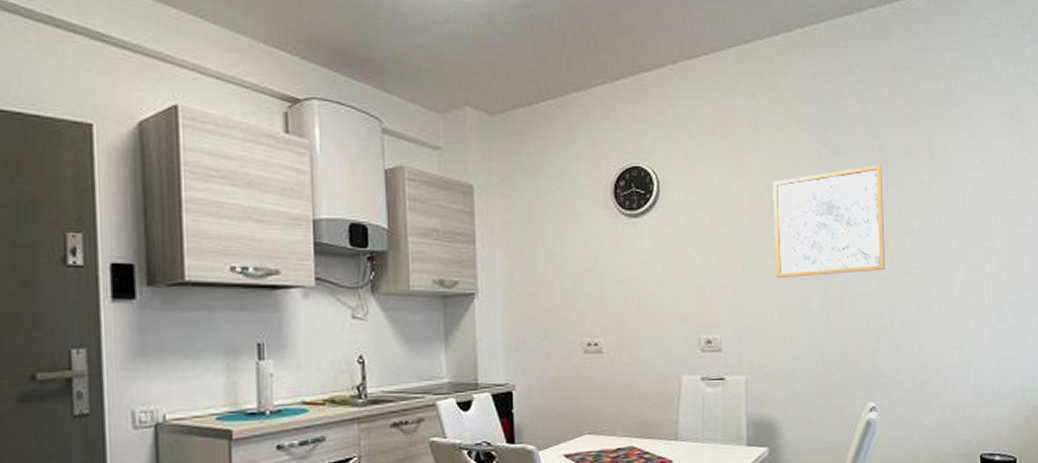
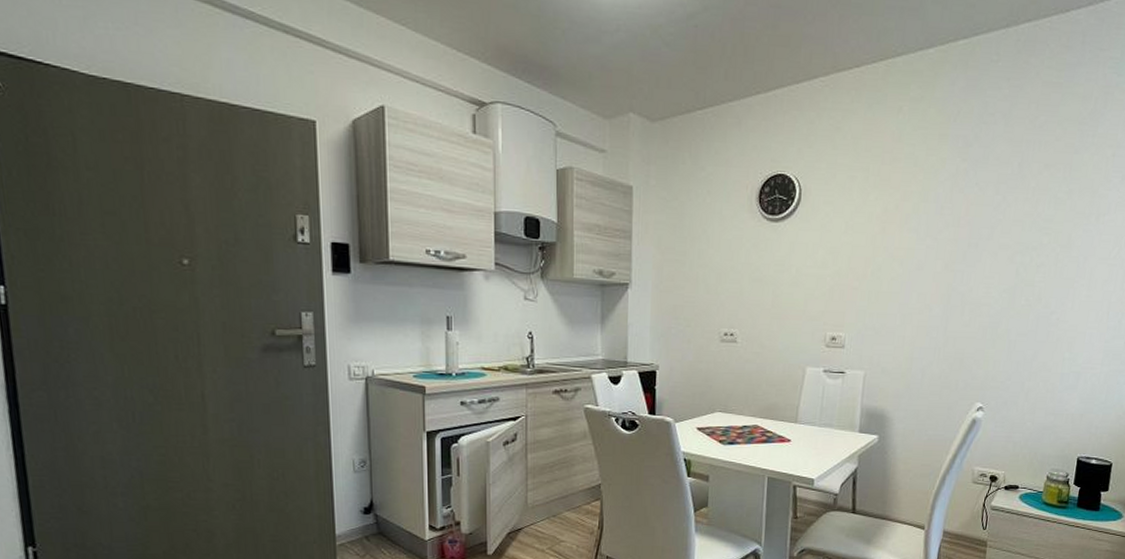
wall art: present [773,164,886,277] -> none [902,179,1019,285]

